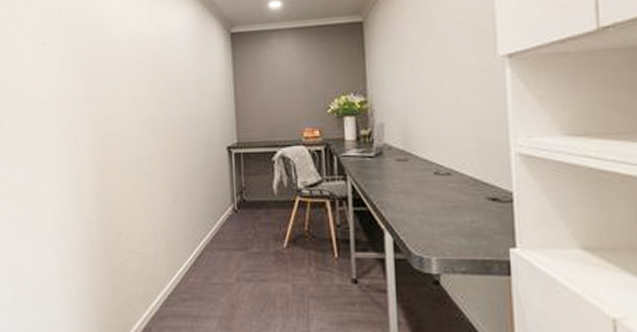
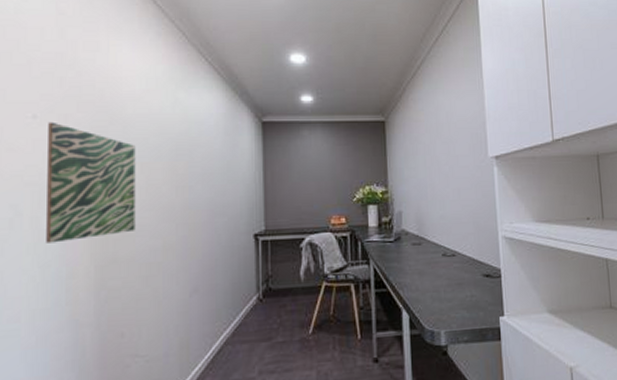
wall art: none [53,47,125,152] -> present [46,121,136,243]

